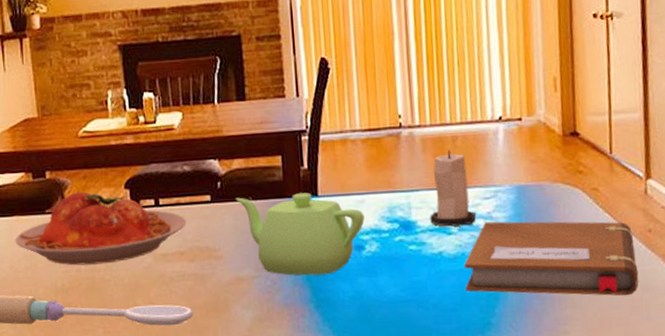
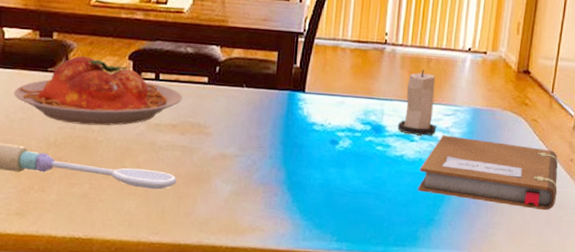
teapot: present [235,192,365,276] -> none [230,83,343,162]

